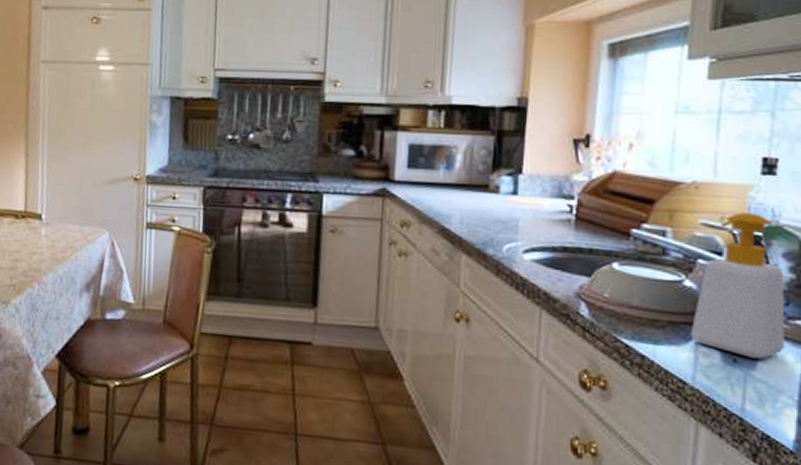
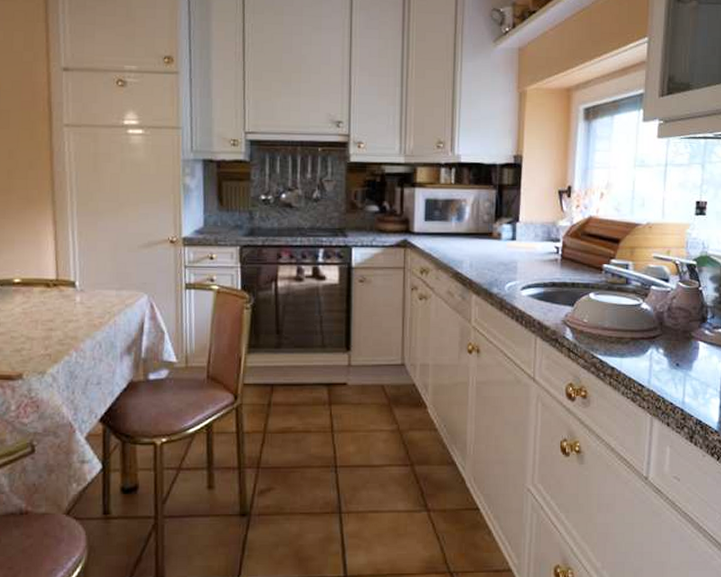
soap bottle: present [690,212,785,359] -> none [646,246,712,361]

